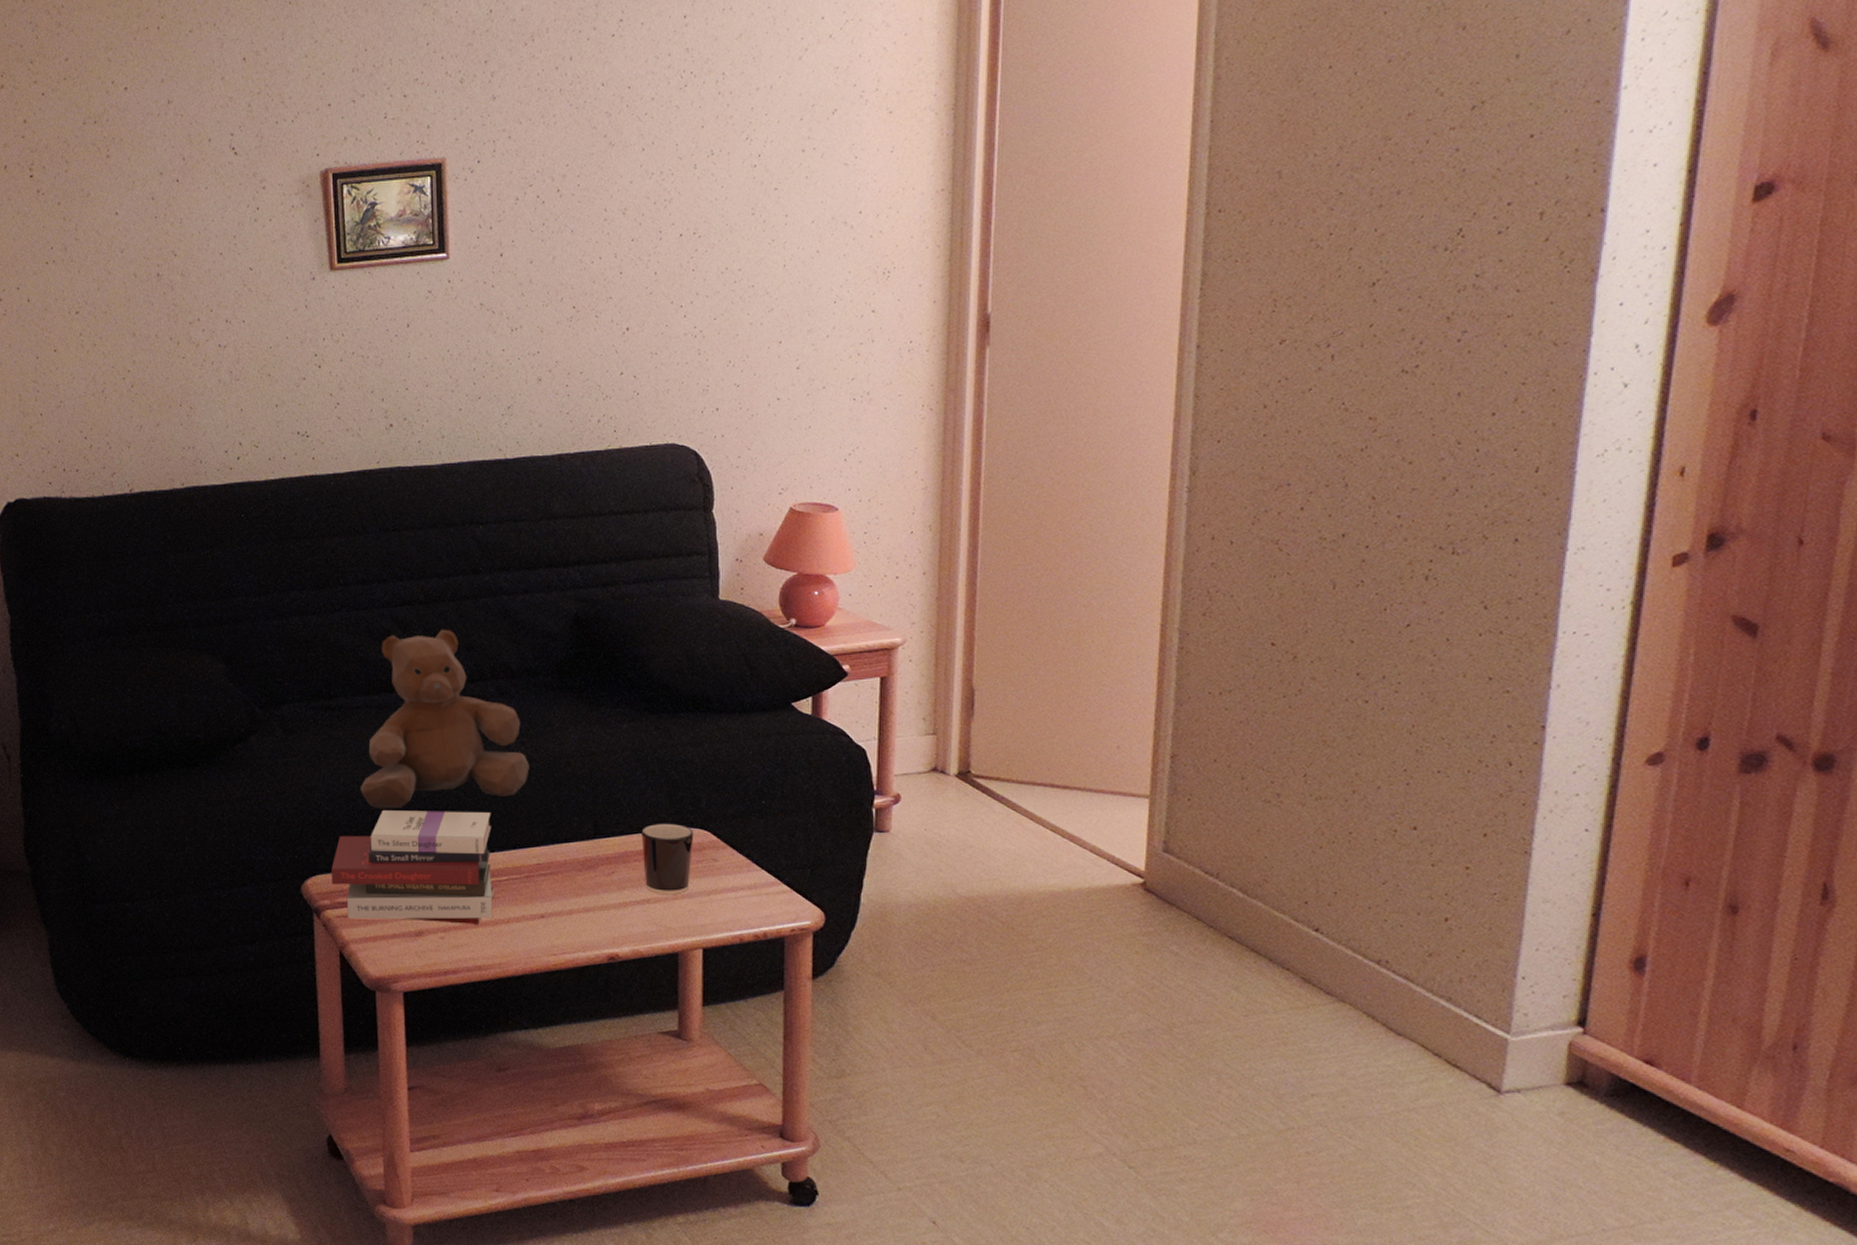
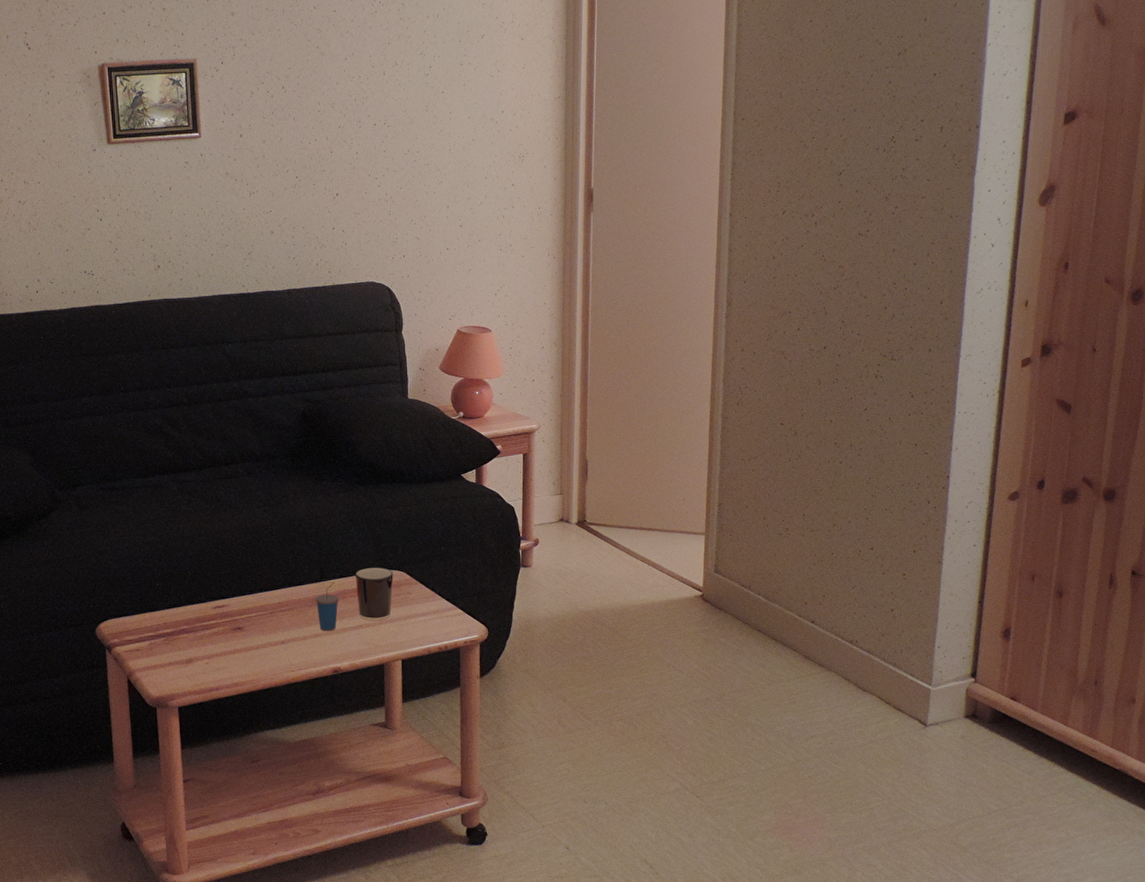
books: present [331,811,495,924] -> none [119,565,247,653]
teddy bear: present [360,629,530,809] -> none [140,424,271,566]
cup: none [586,840,620,905] -> present [315,582,340,631]

